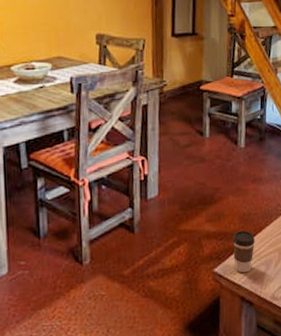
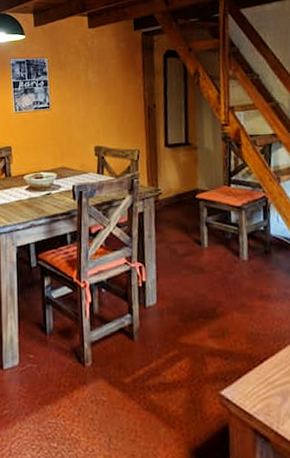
coffee cup: present [232,230,255,273] -> none [240,352,267,402]

